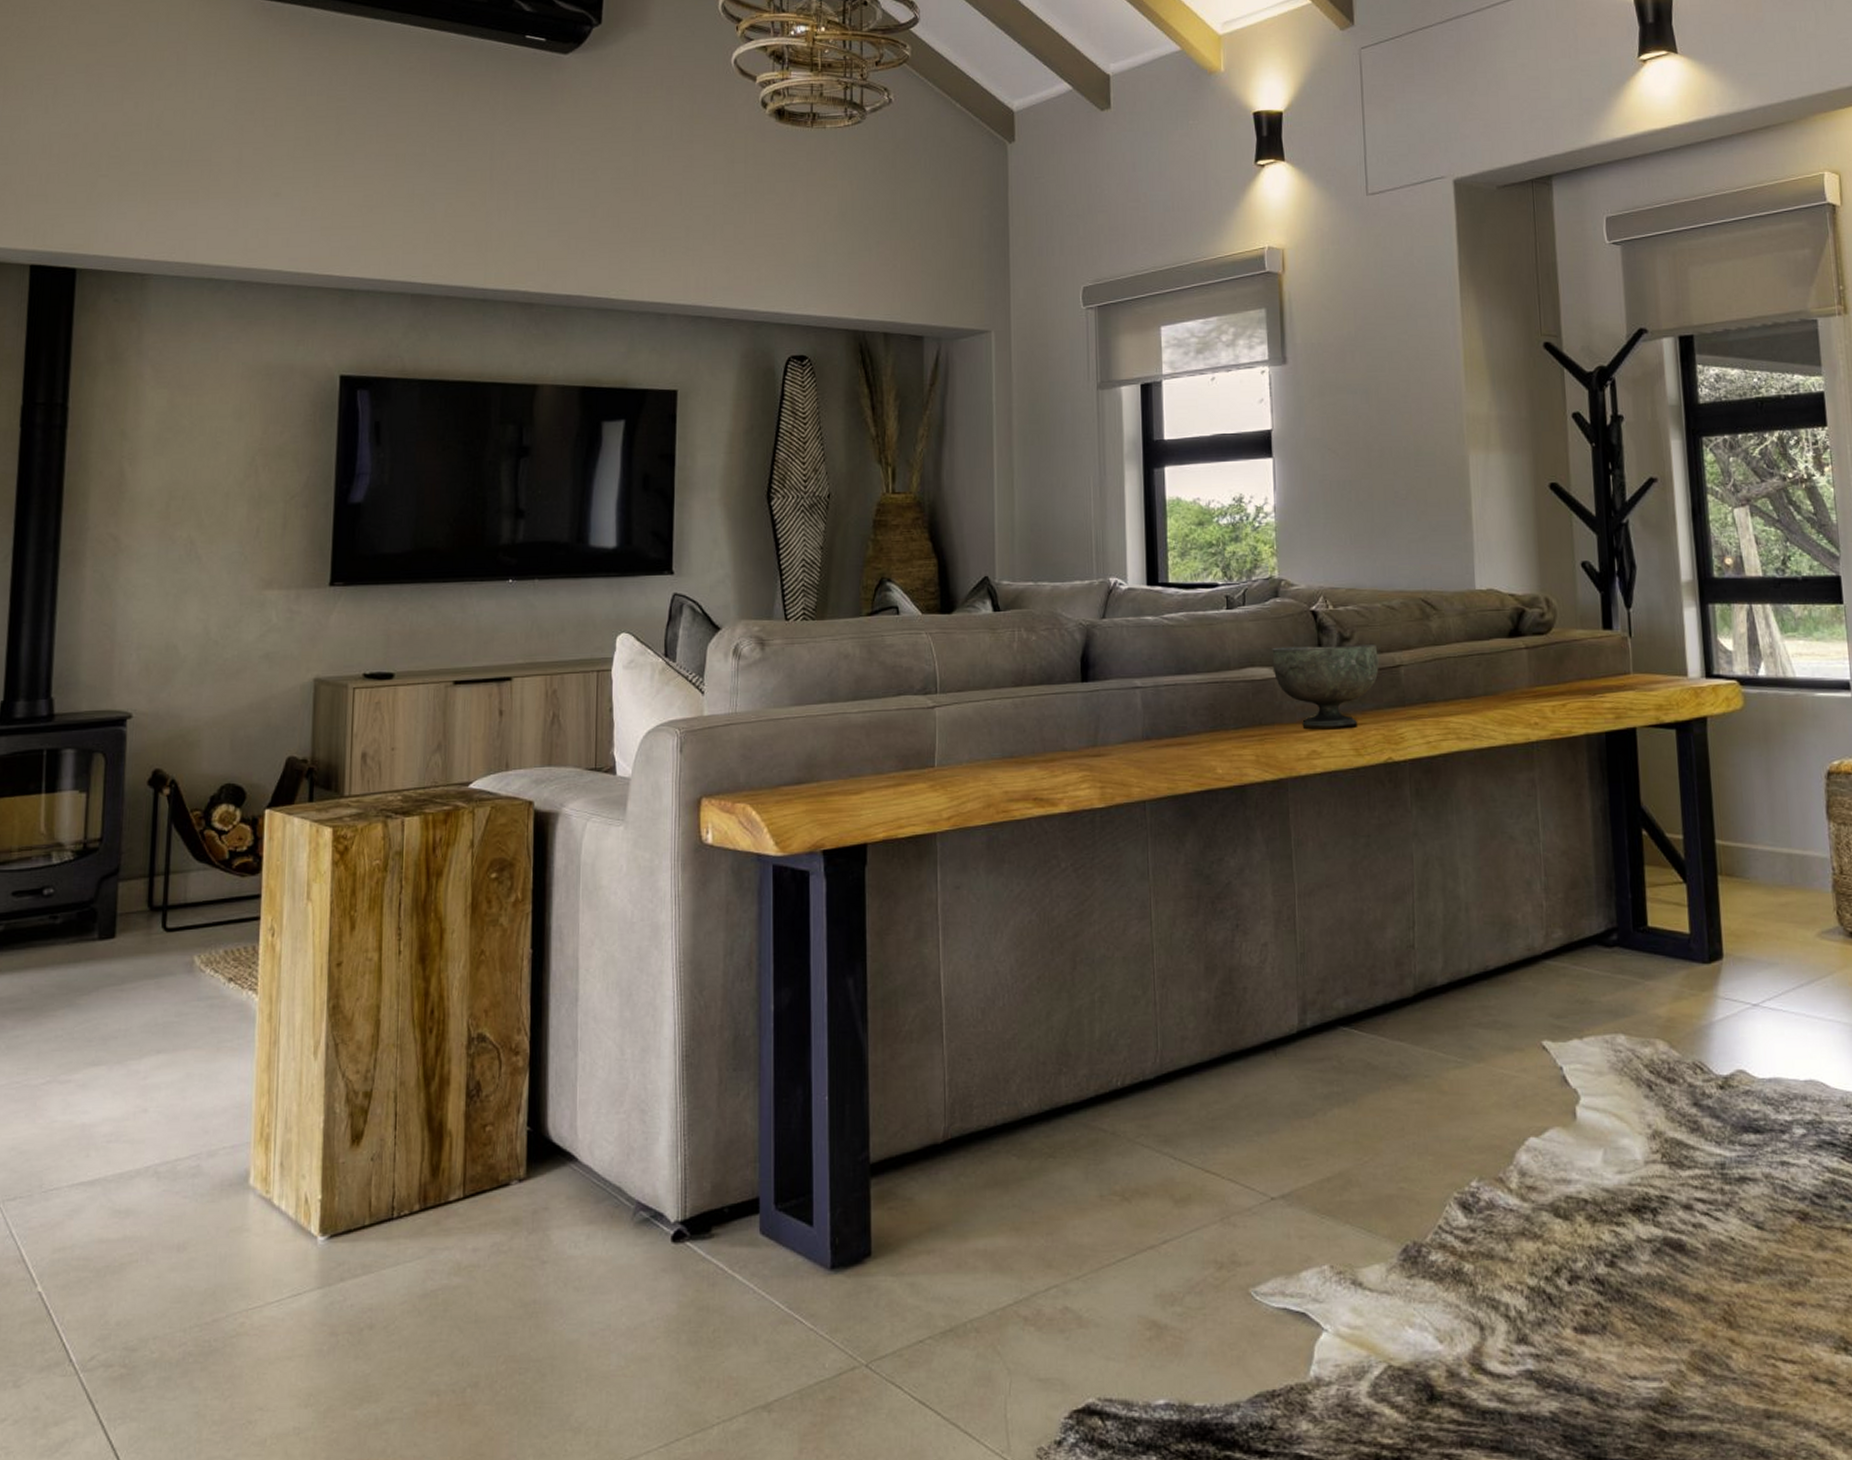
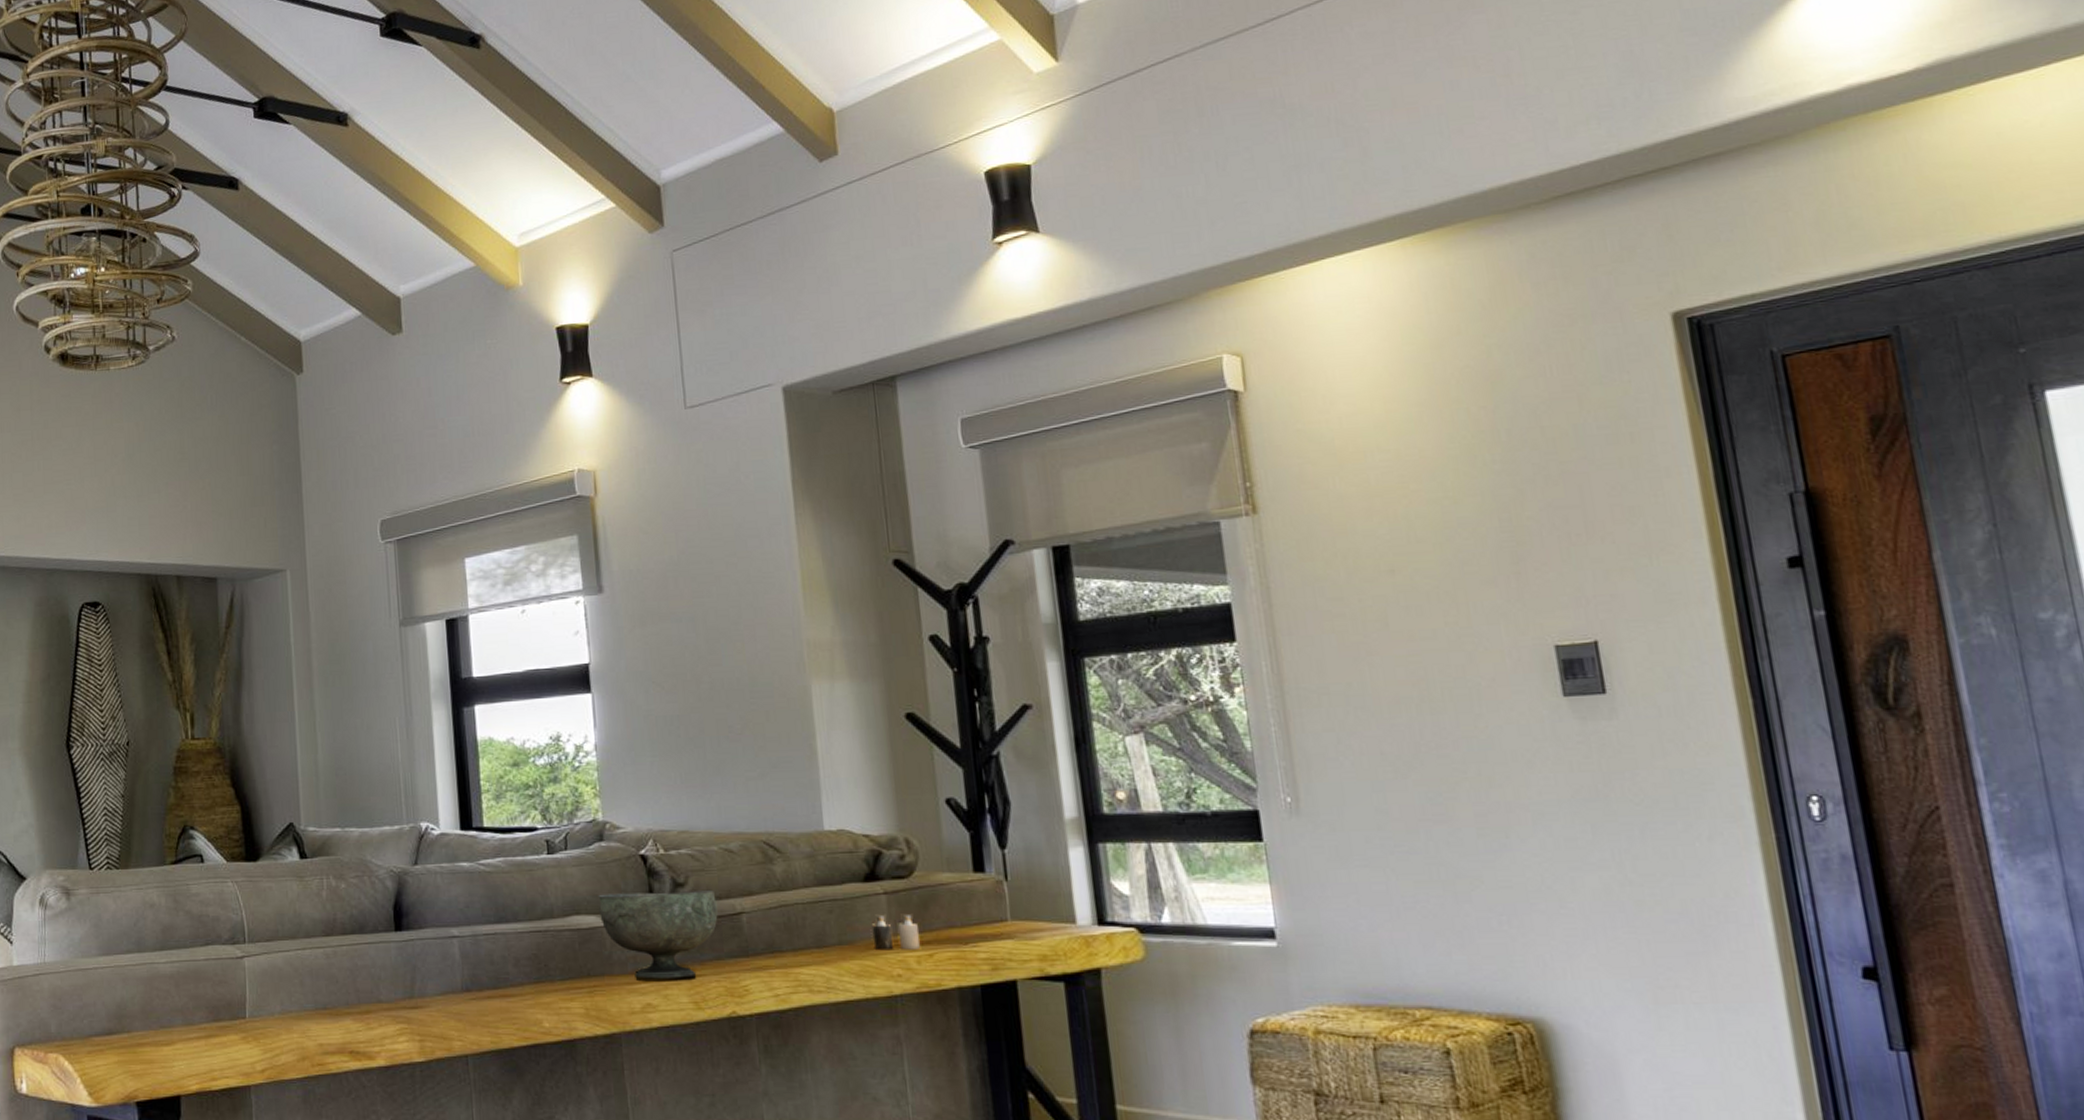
candle: none [1513,668,1555,701] -> present [871,915,920,951]

